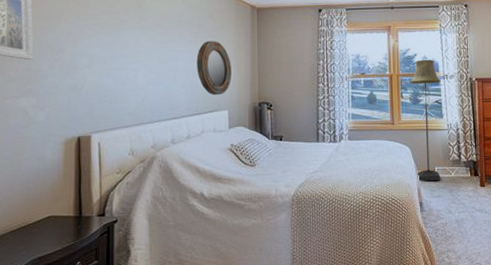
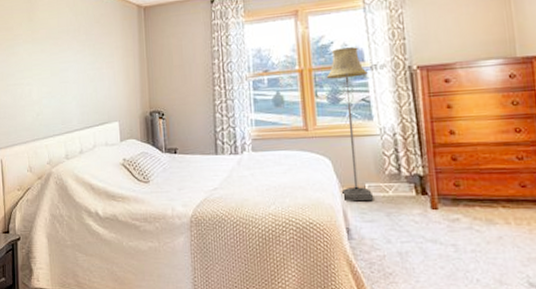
home mirror: present [197,41,231,95] -> none [85,47,121,106]

